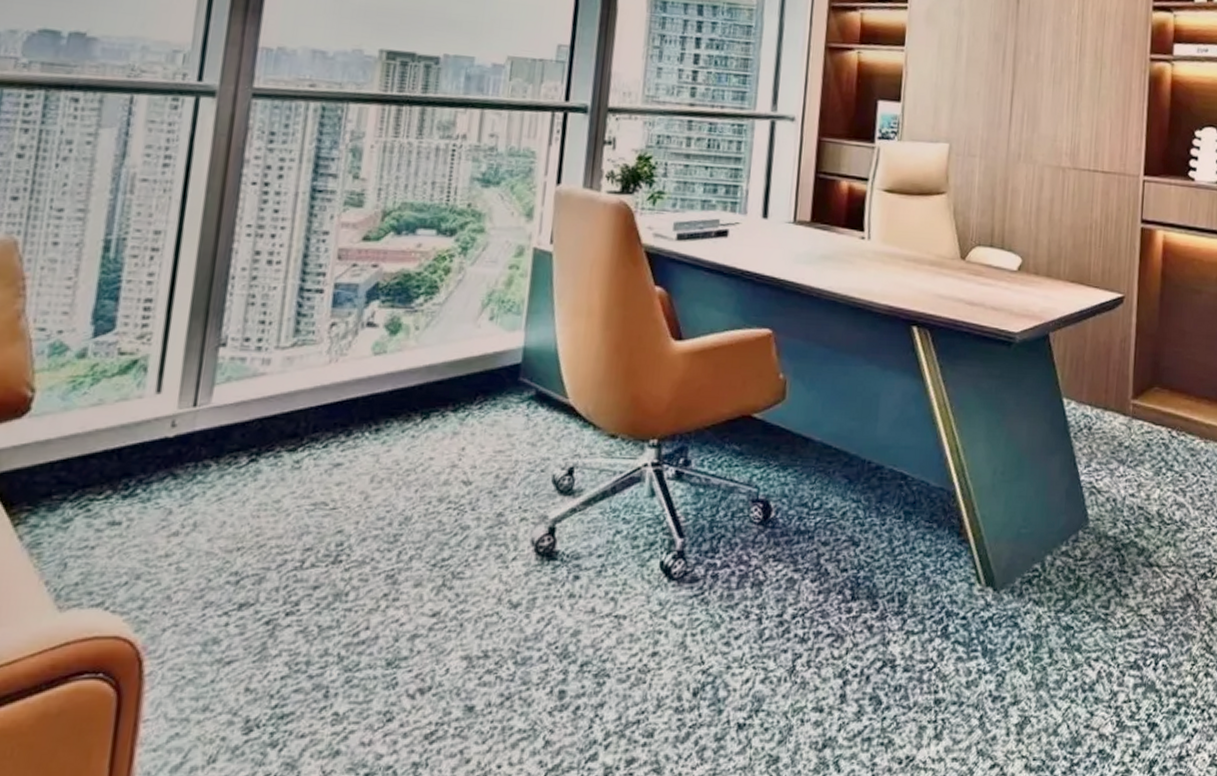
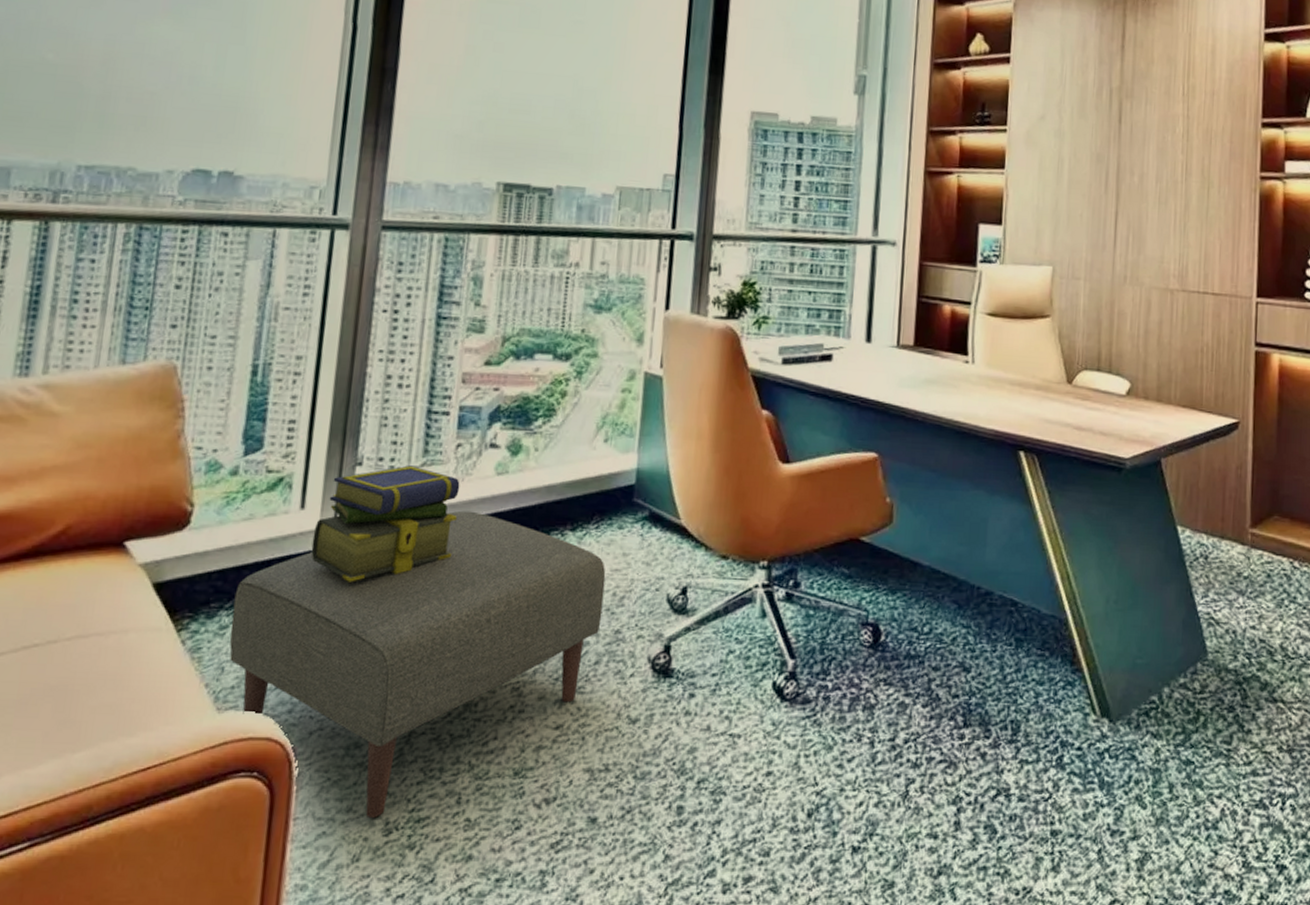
ottoman: none [73,392,489,717] -> present [230,510,606,819]
stack of books: none [167,346,334,470] -> present [311,465,460,582]

